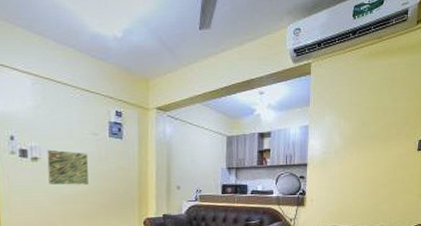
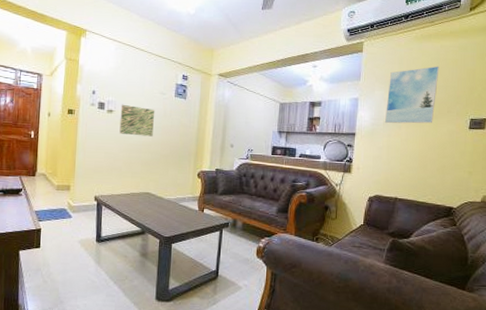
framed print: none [336,86,388,151] -> present [384,66,440,124]

